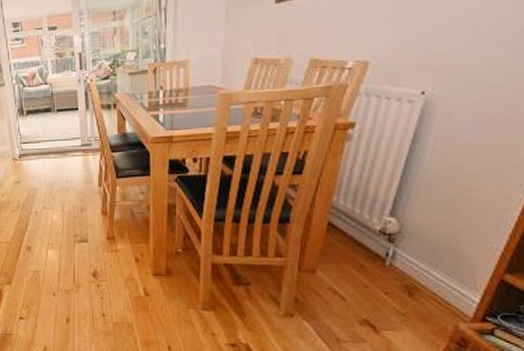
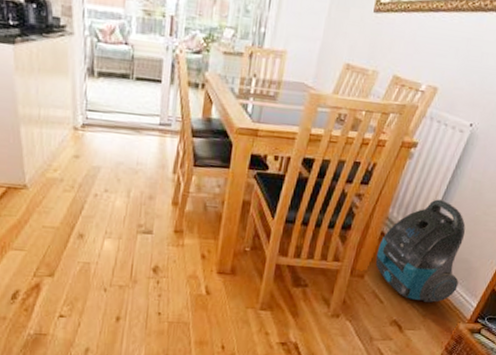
vacuum cleaner: none [326,180,446,298] -> present [375,199,466,303]

